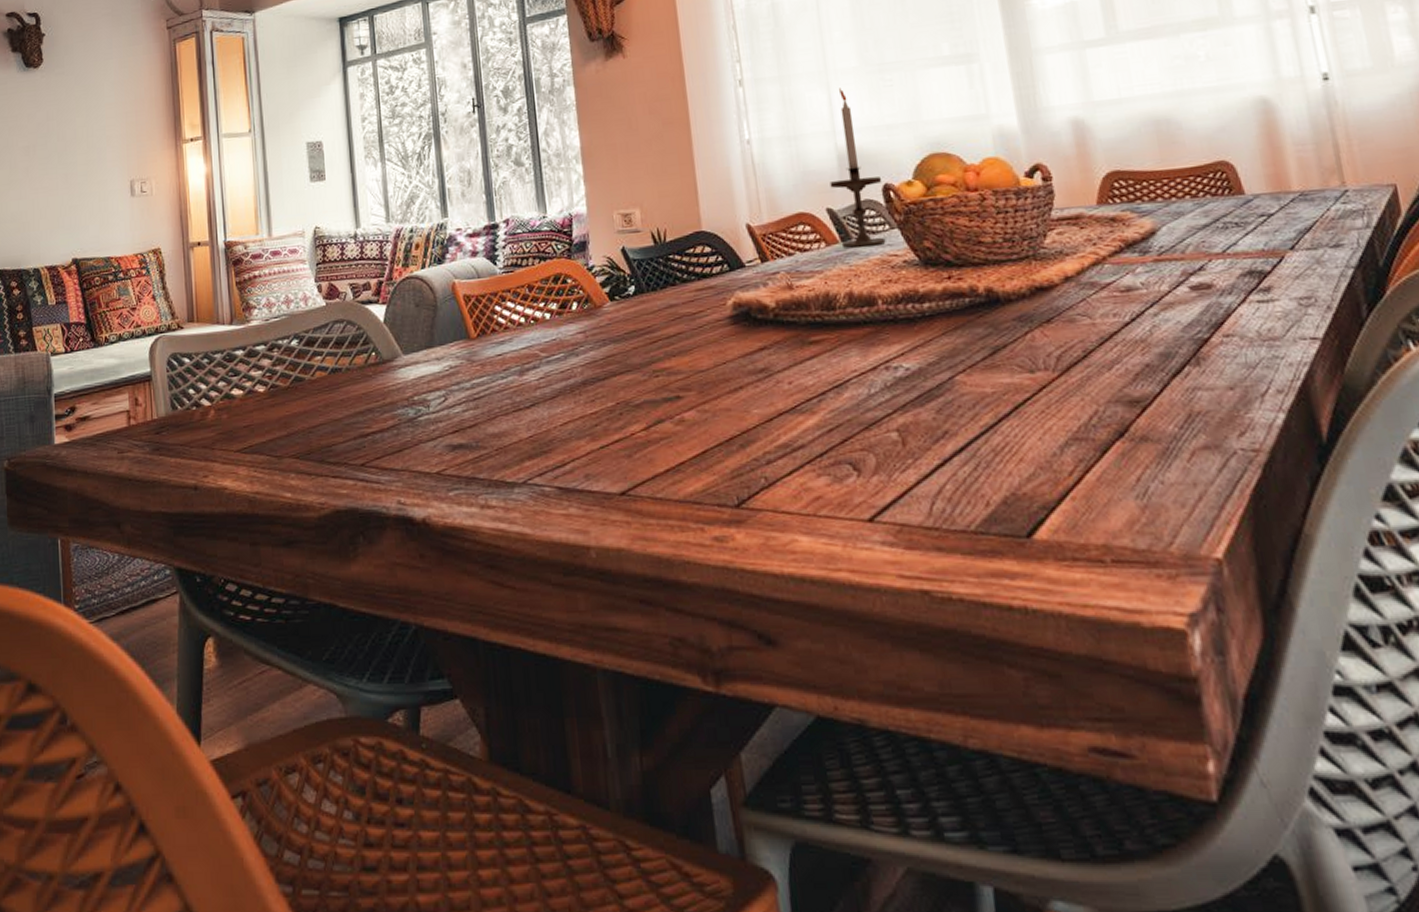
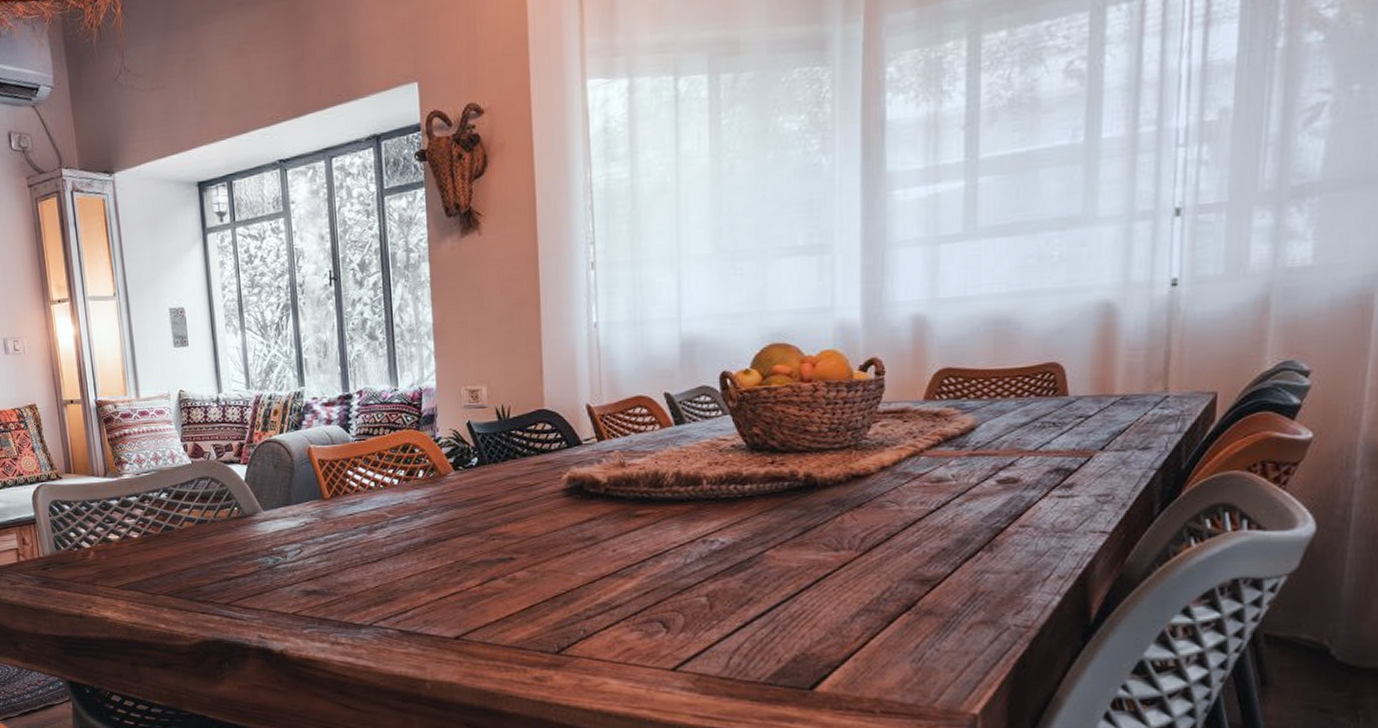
candlestick: present [830,88,886,250] -> none [670,274,721,432]

